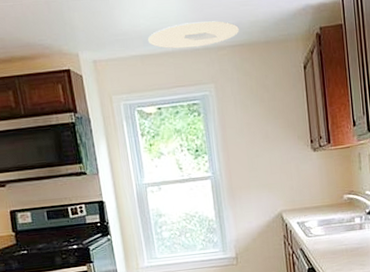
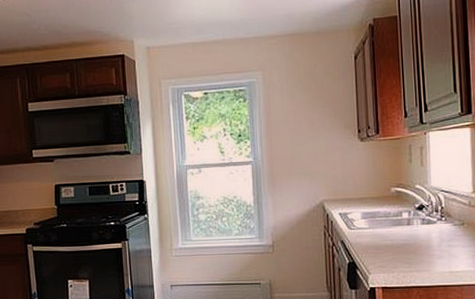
ceiling light: present [147,21,239,49] -> none [199,12,290,38]

